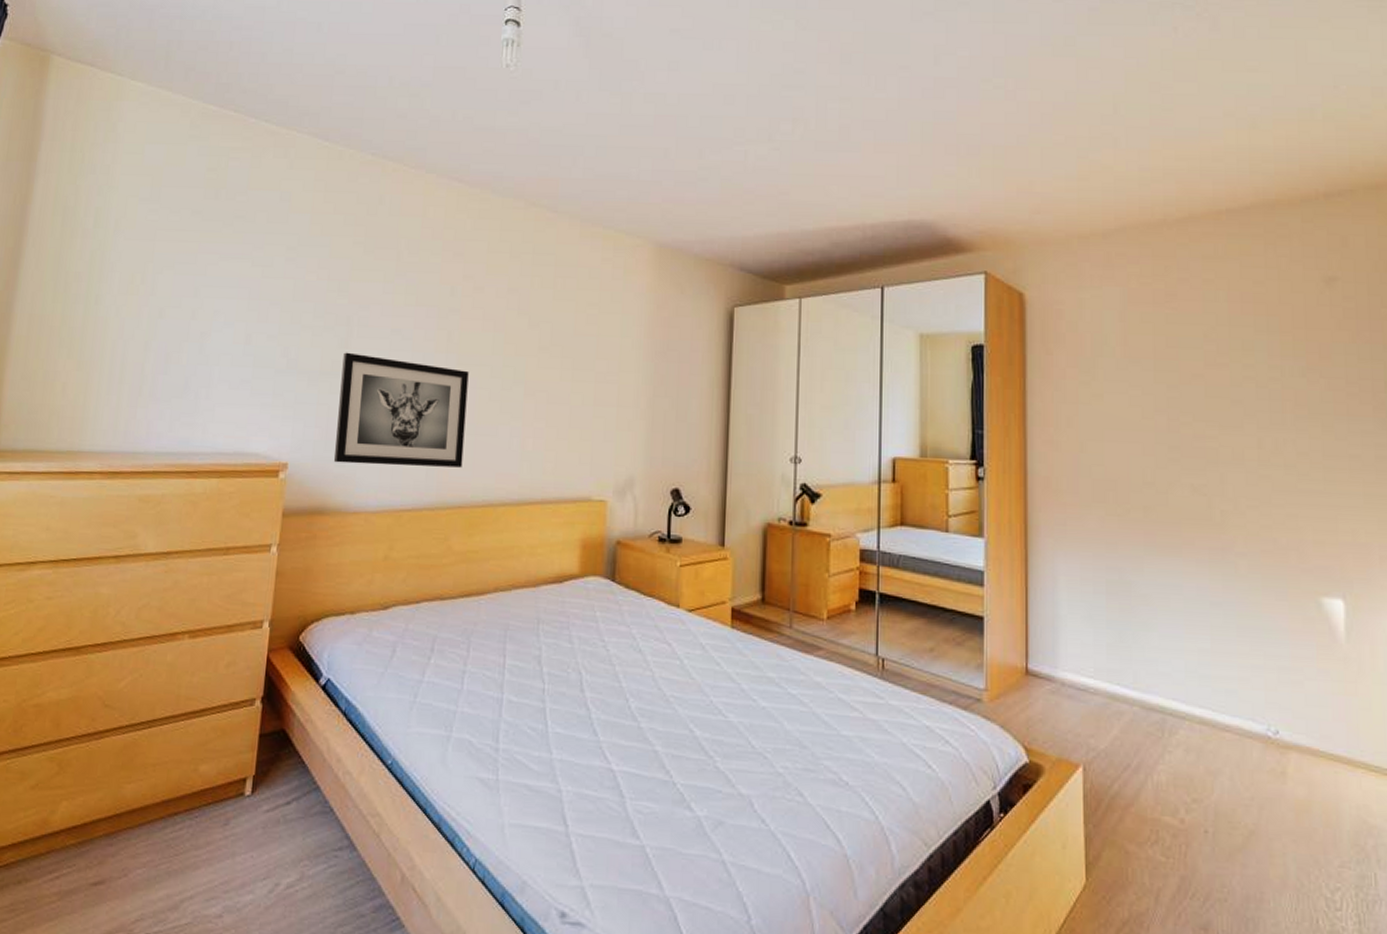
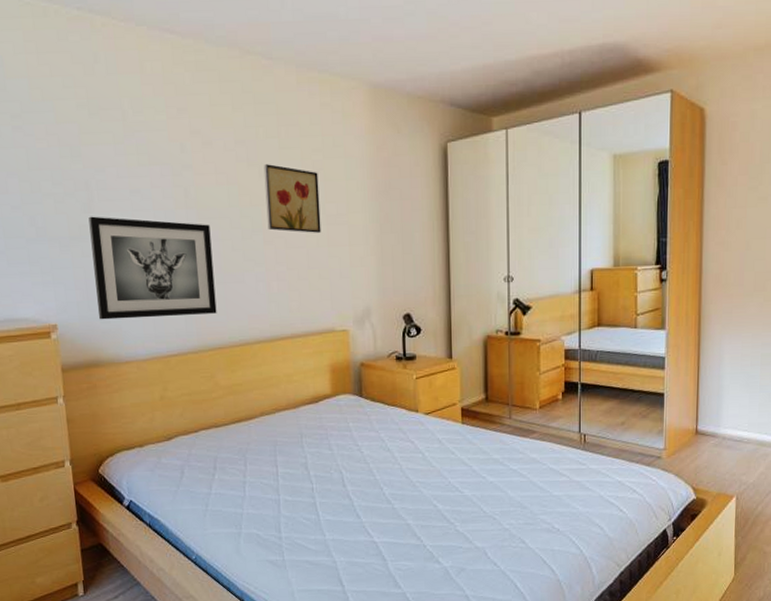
wall art: none [530,314,592,390] -> present [263,164,321,233]

